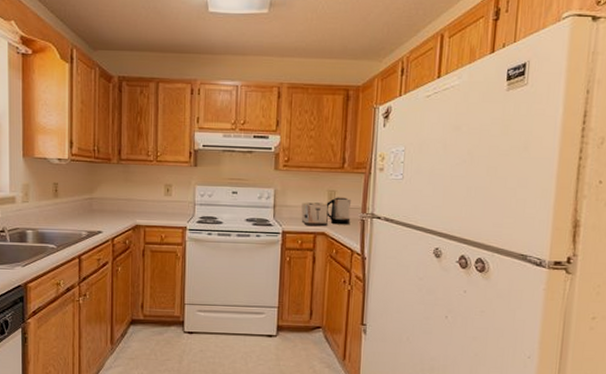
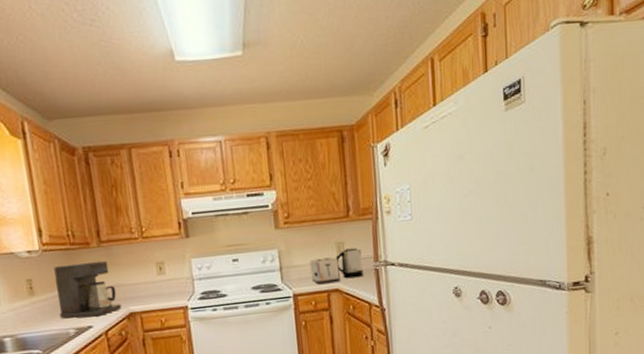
coffee maker: none [76,174,129,224] -> present [54,260,122,319]

